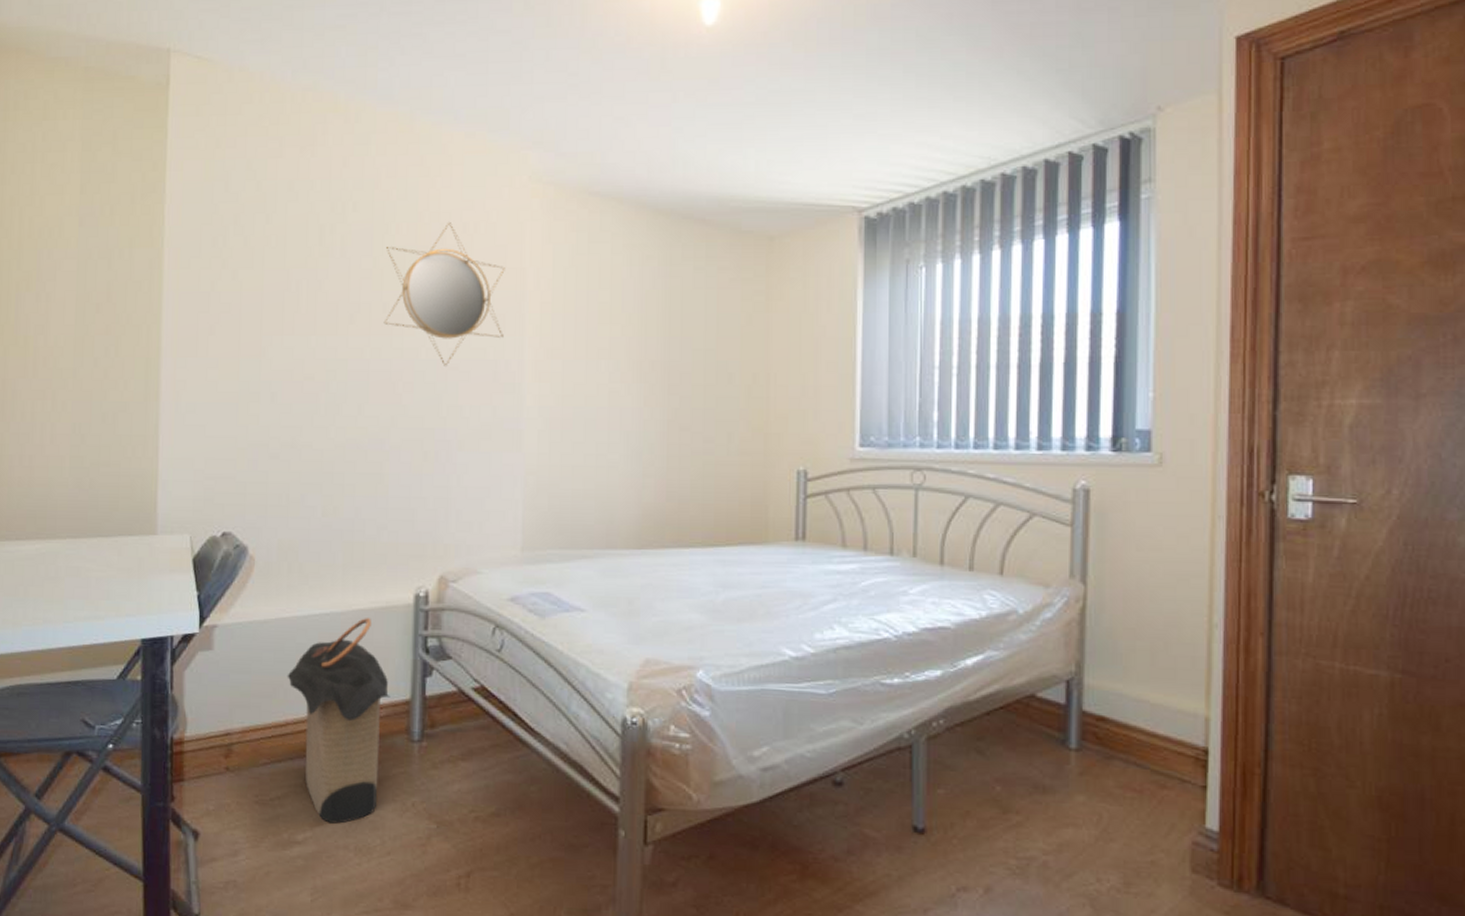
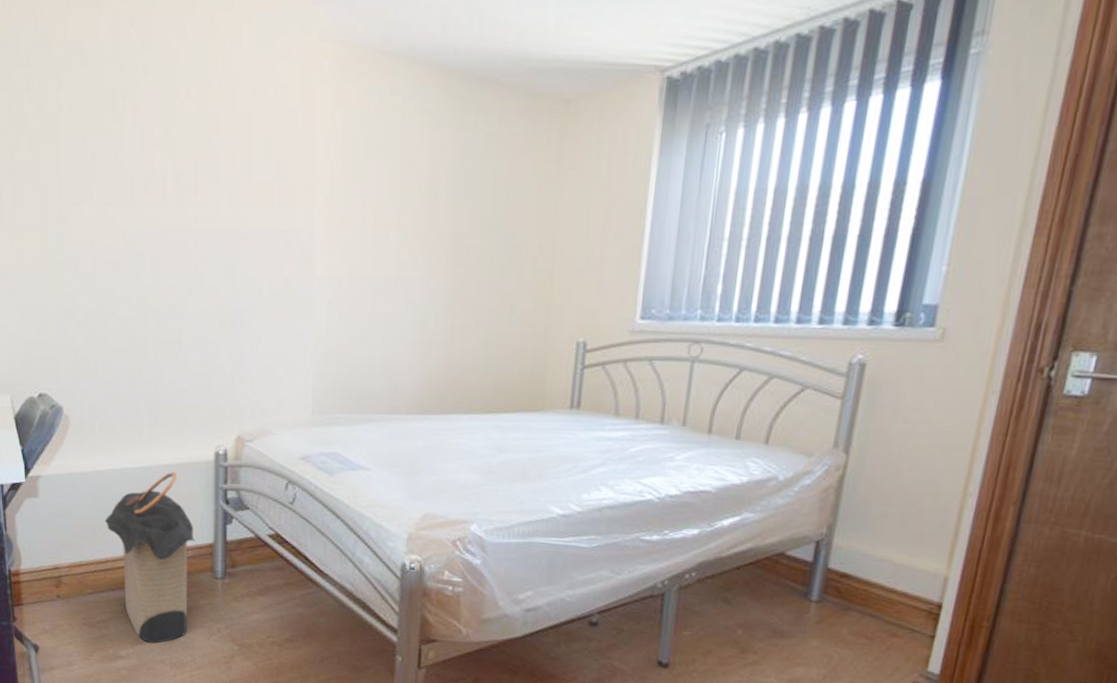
home mirror: present [383,222,505,366] -> none [176,86,295,237]

